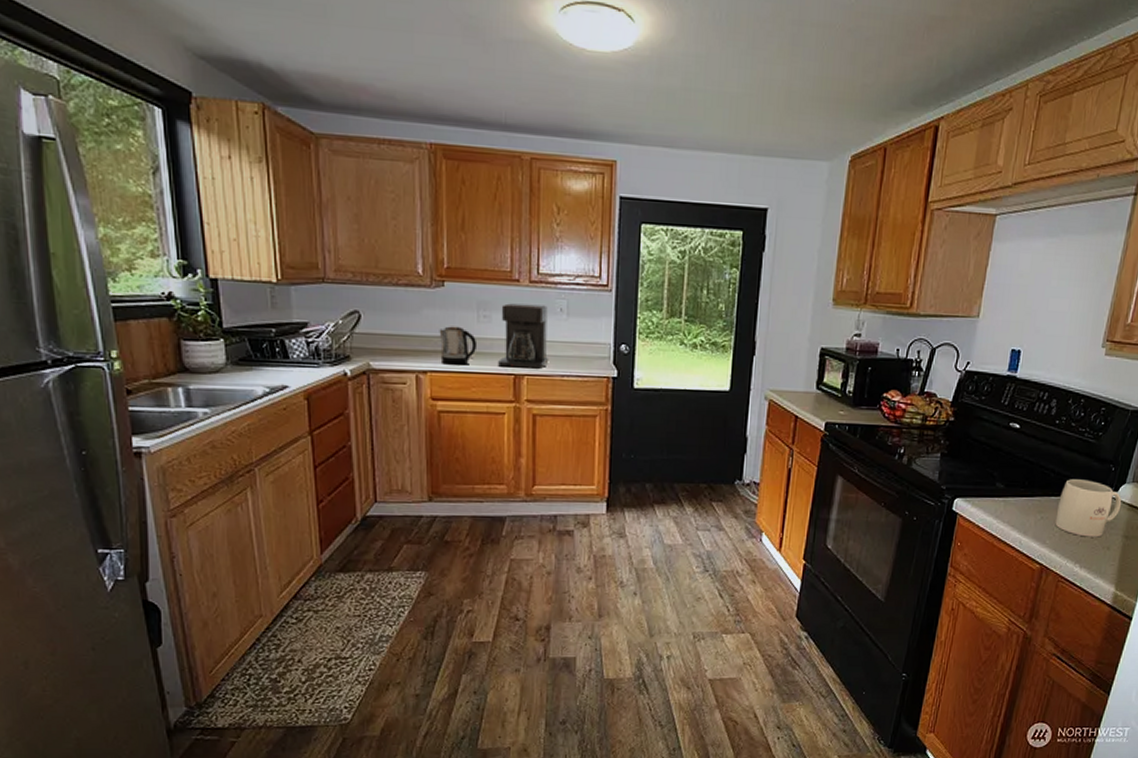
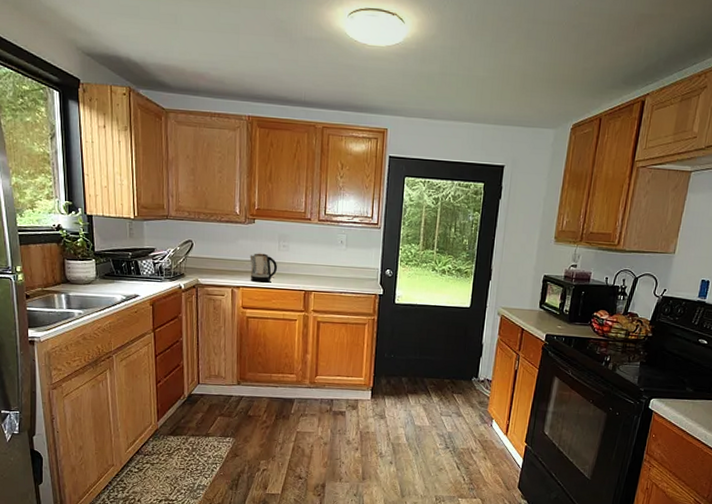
coffee maker: present [498,303,548,370] -> none [293,236,331,288]

